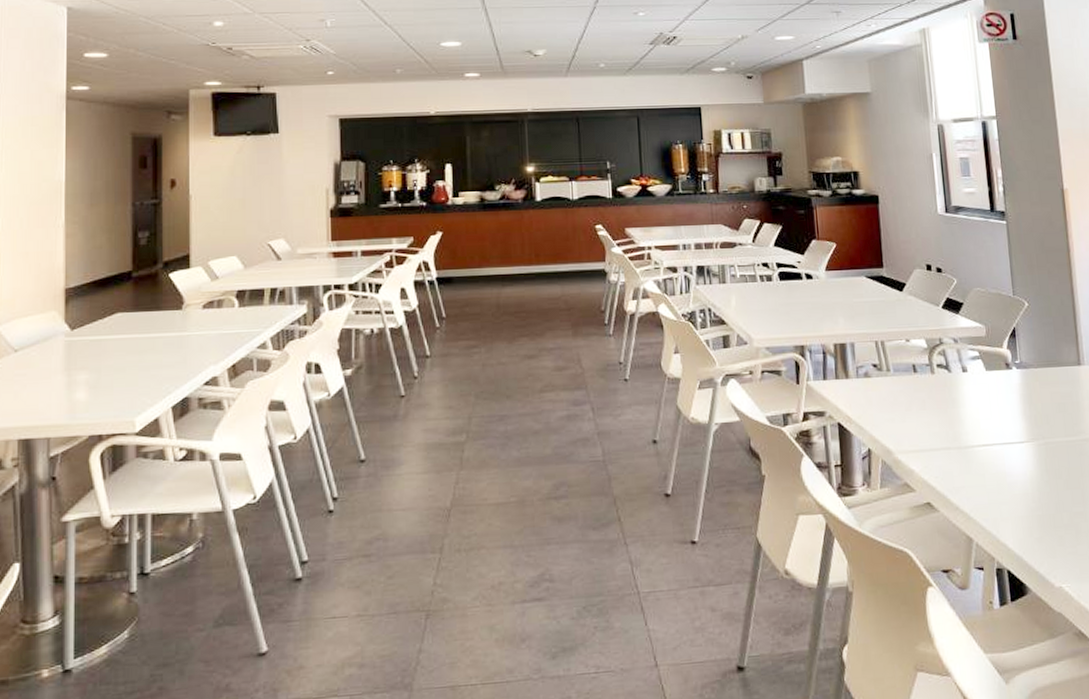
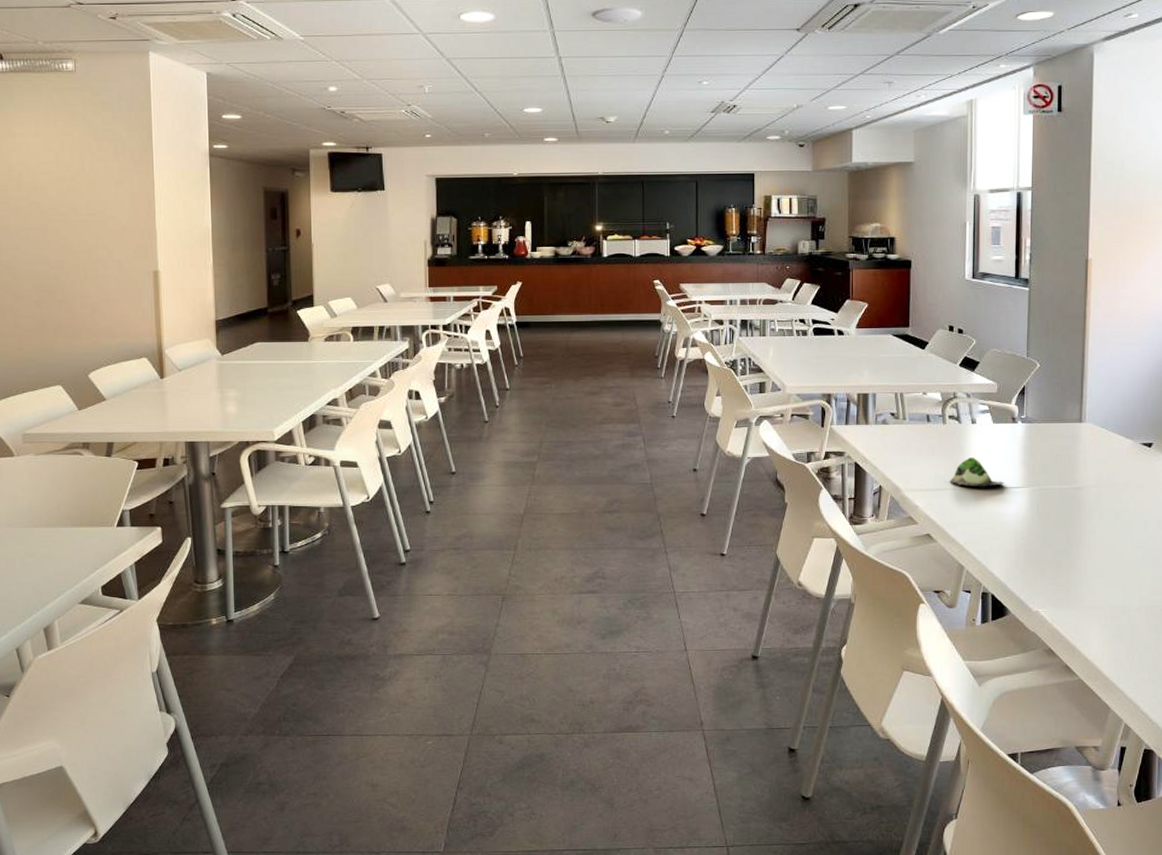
succulent plant: none [946,409,1007,444] -> present [950,456,1005,486]

